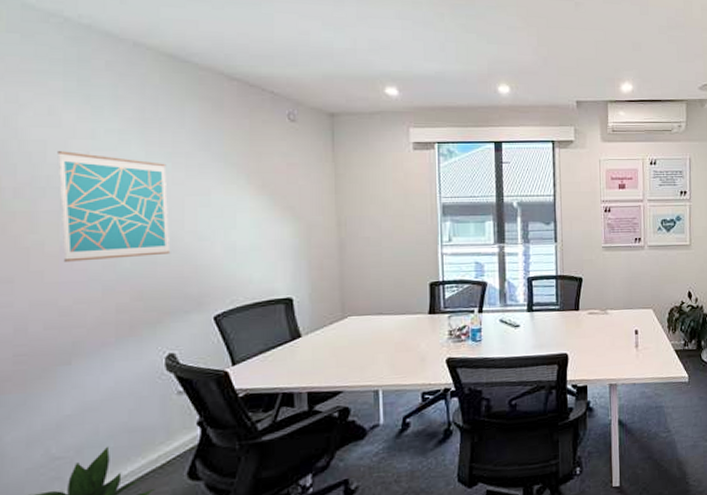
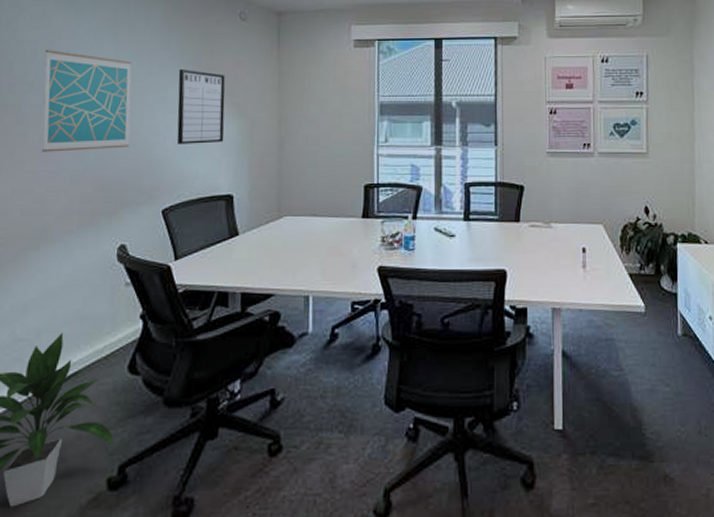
writing board: none [222,171,279,249] -> present [176,68,225,144]

